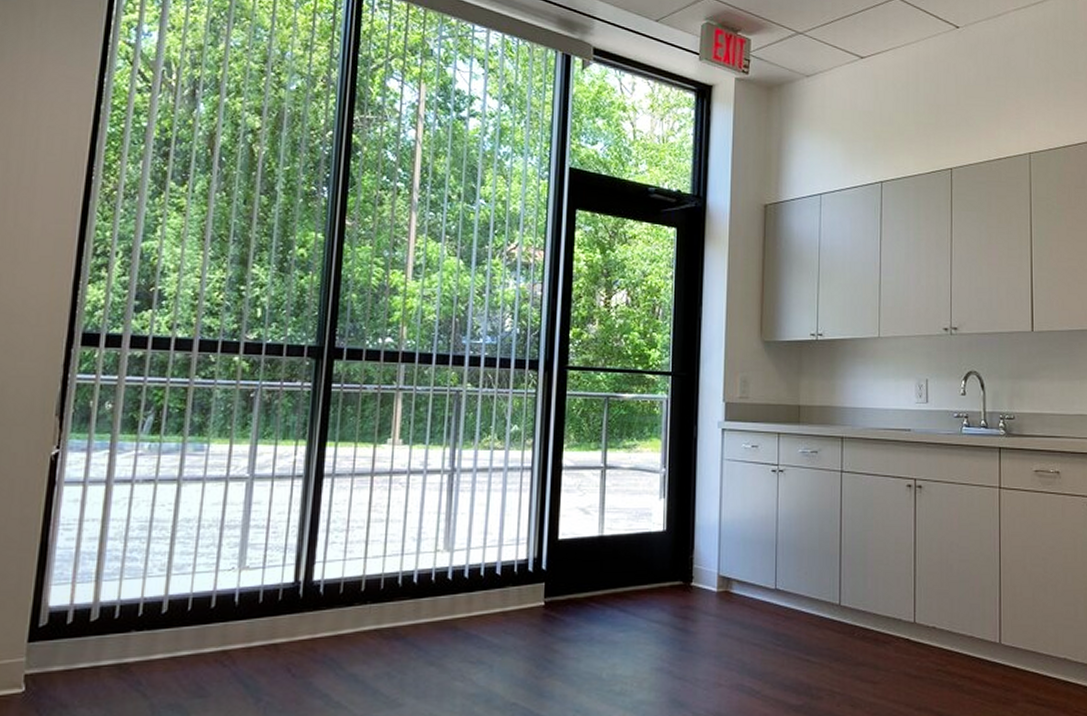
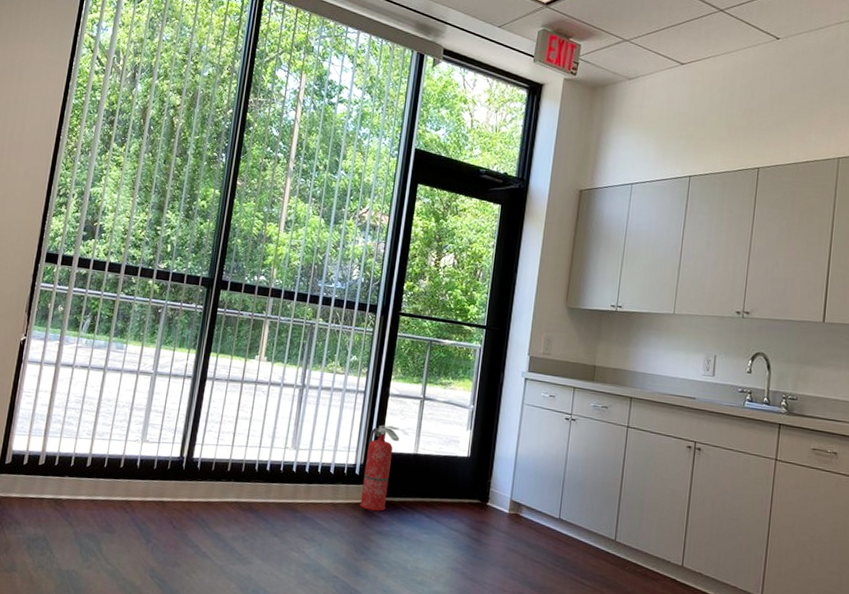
fire extinguisher: none [536,505,580,614] -> present [359,425,400,512]

